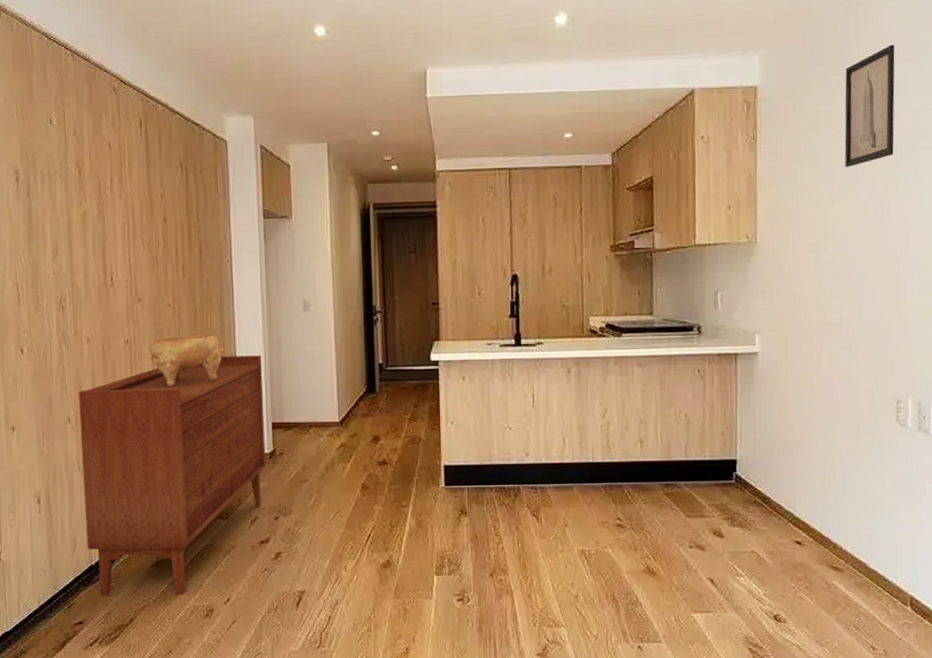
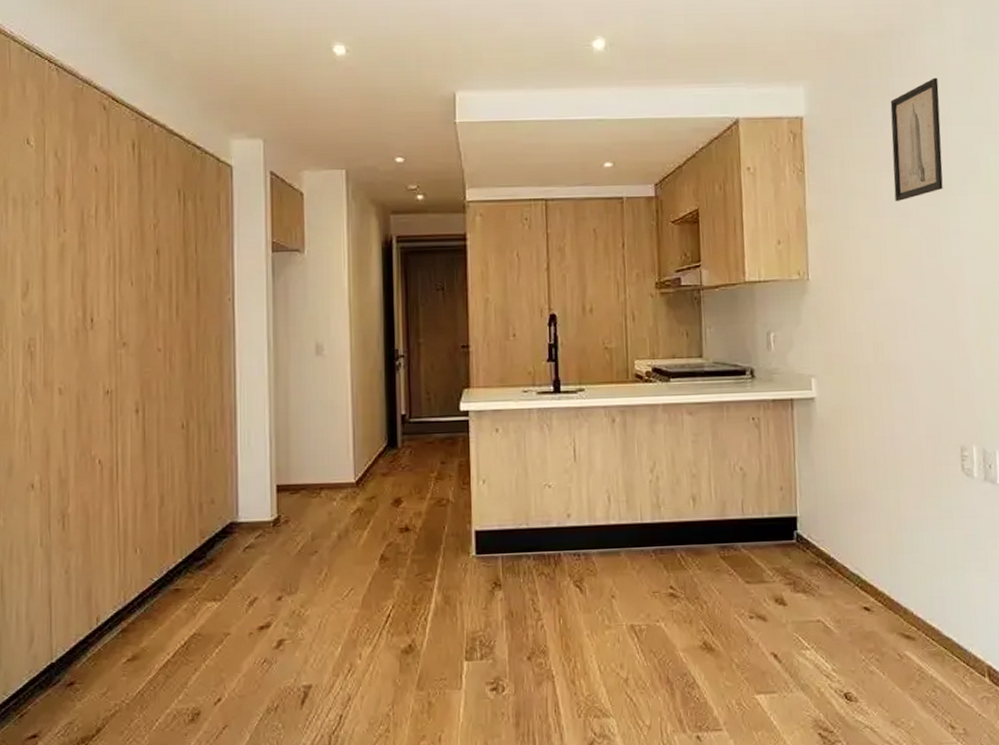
sideboard: present [79,355,266,596] -> none [45,407,268,701]
decorative bowl: present [149,334,225,387] -> none [133,383,223,445]

